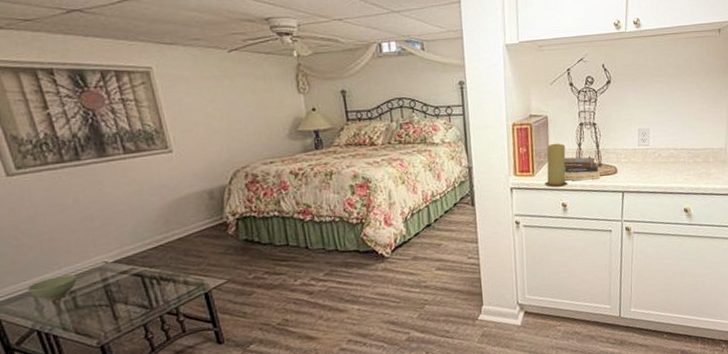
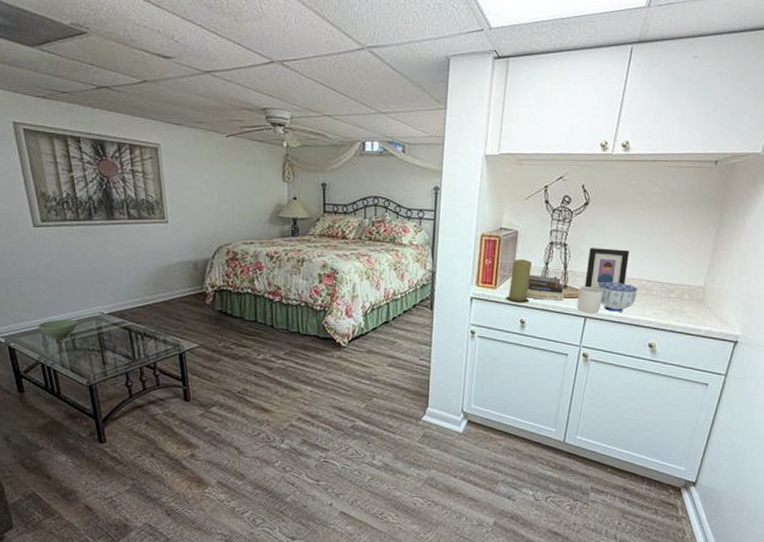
mug: none [612,161,637,188] -> present [576,286,603,314]
picture frame: none [617,122,655,164] -> present [585,248,629,290]
bowl: none [630,154,667,183] -> present [597,281,638,312]

